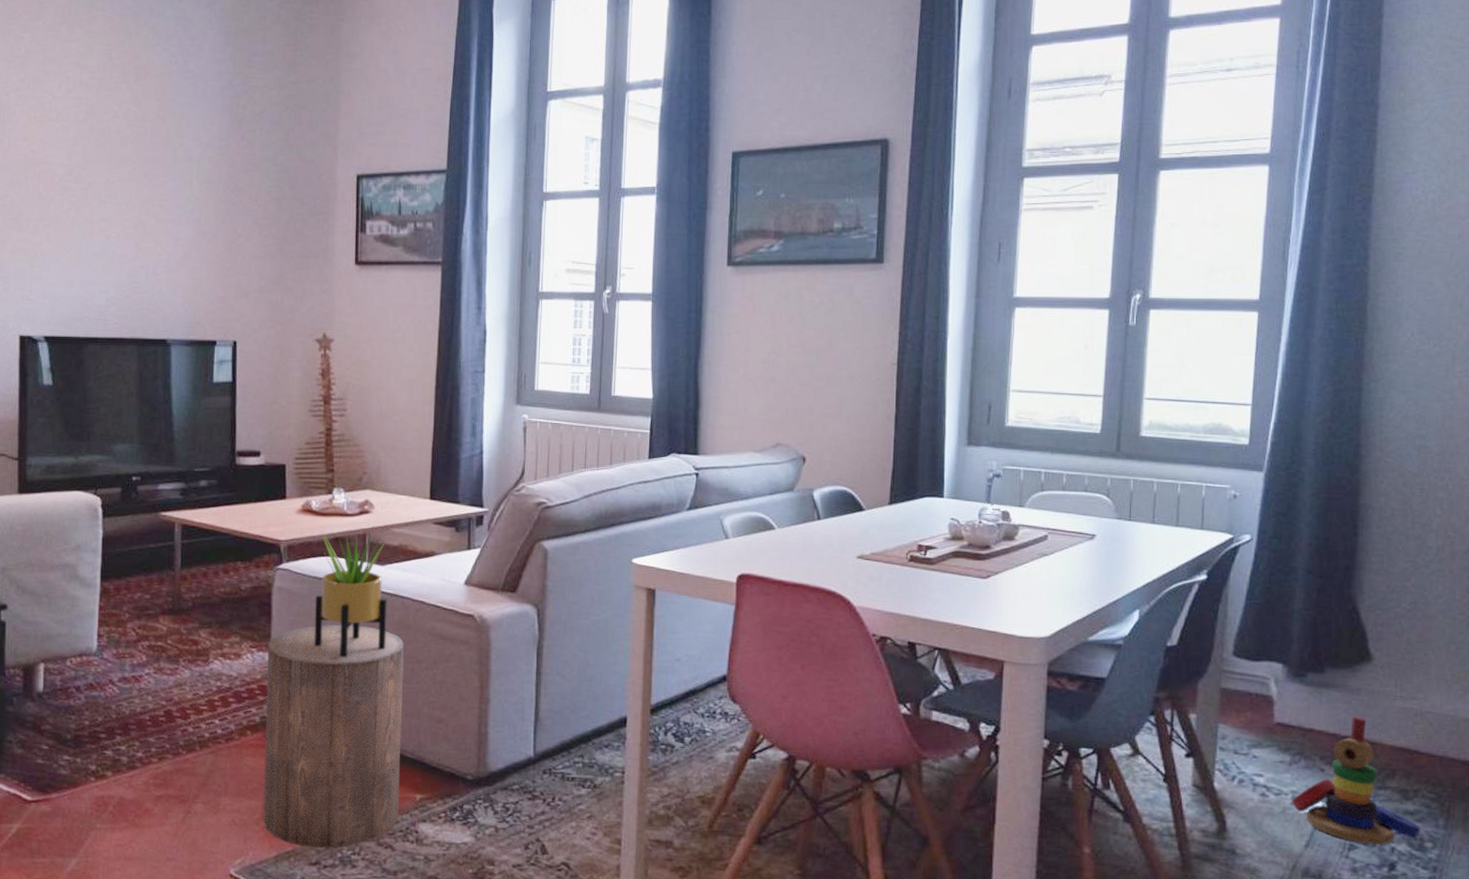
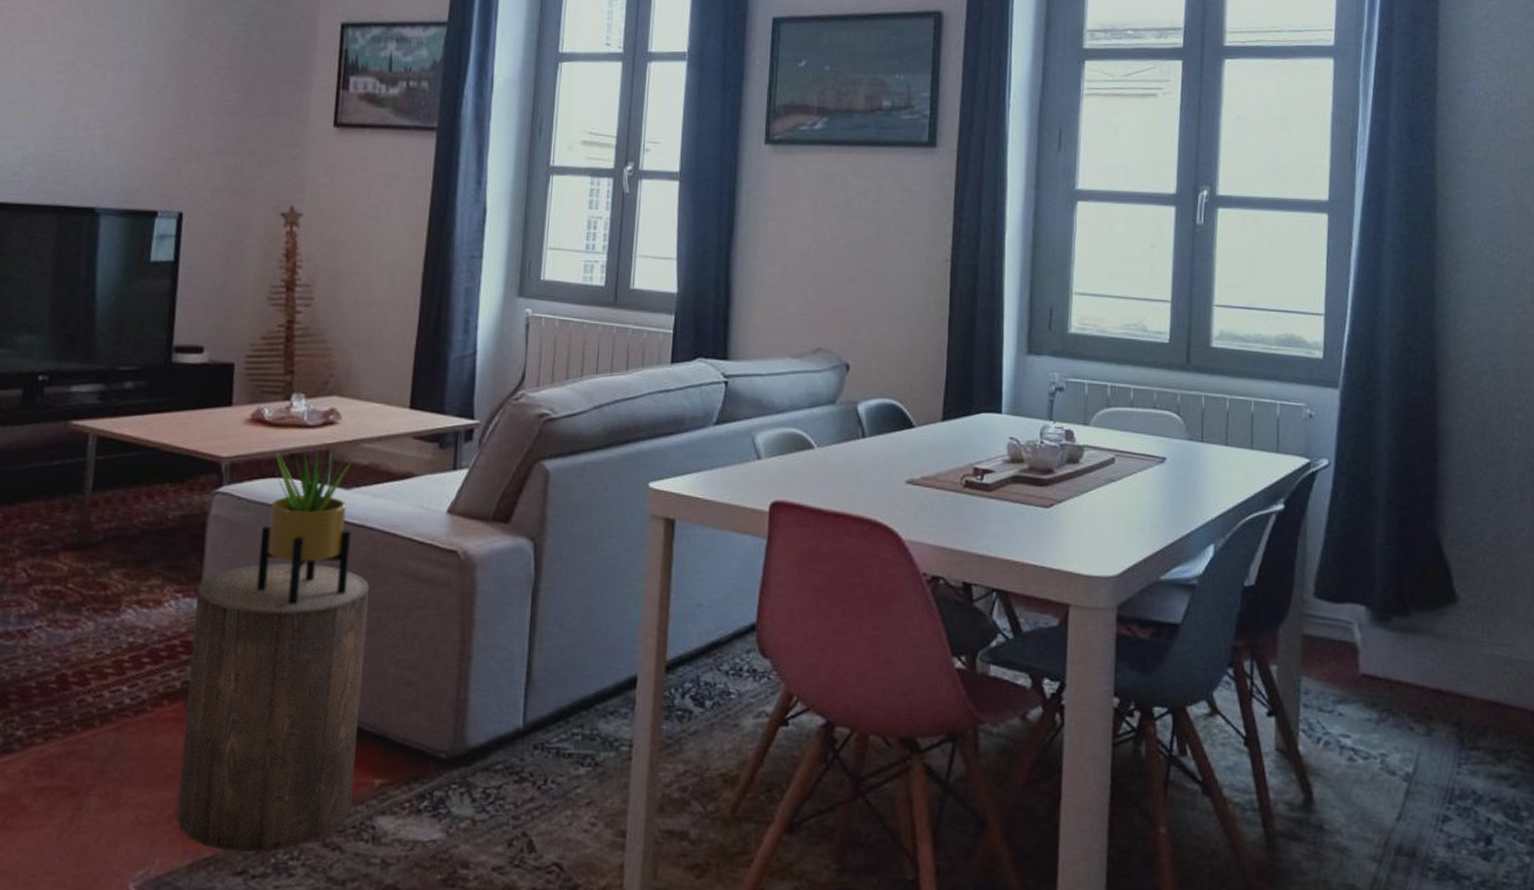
stacking toy: present [1291,716,1421,845] -> none [1380,666,1516,816]

